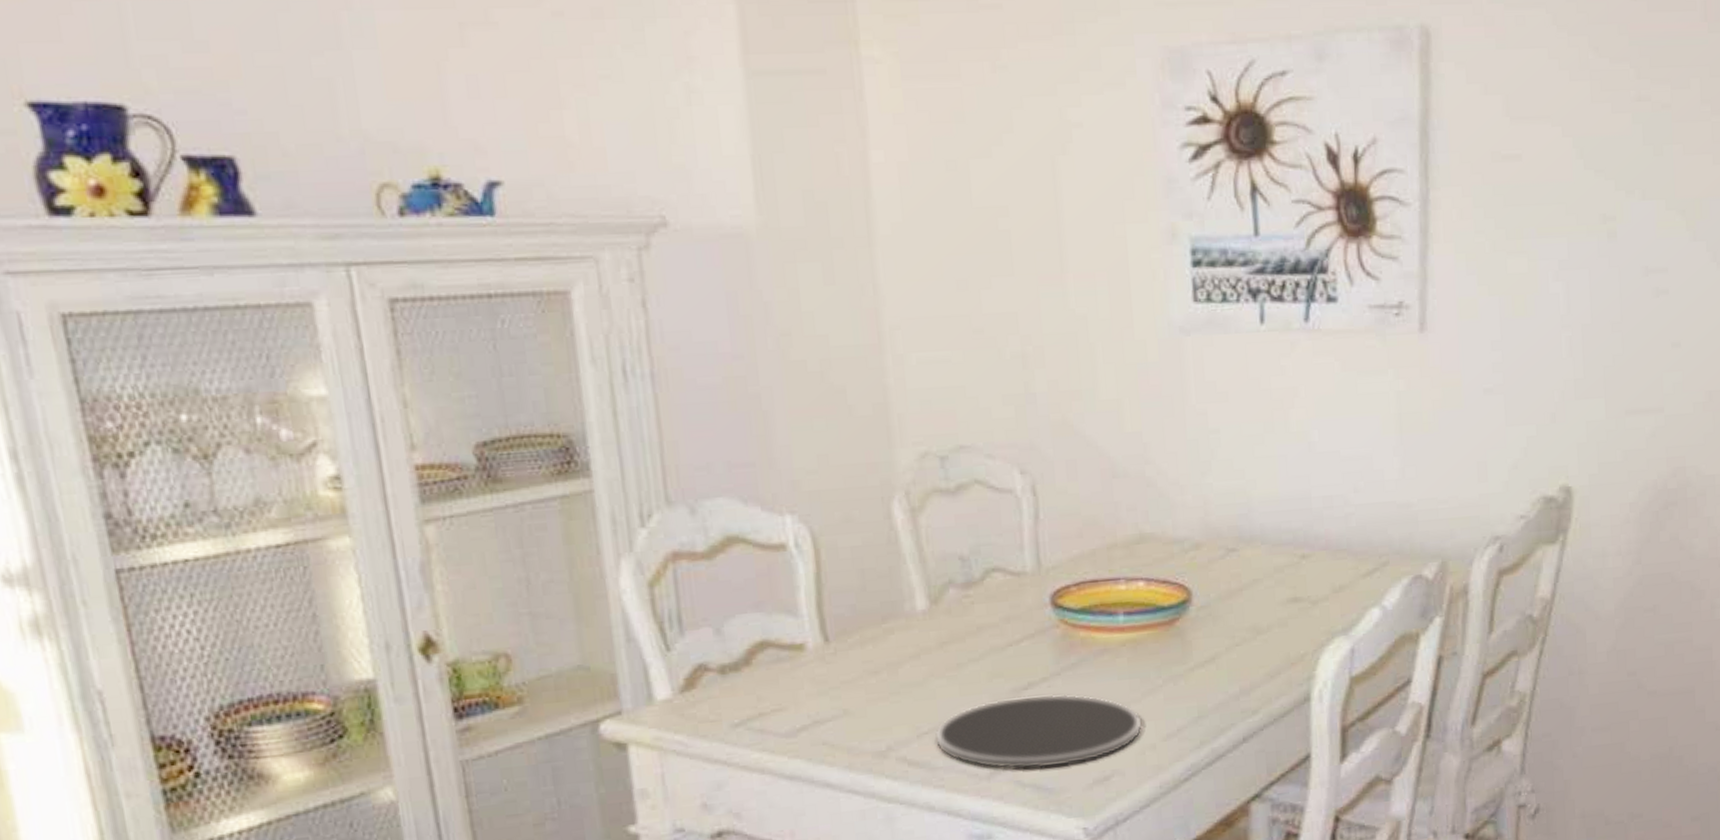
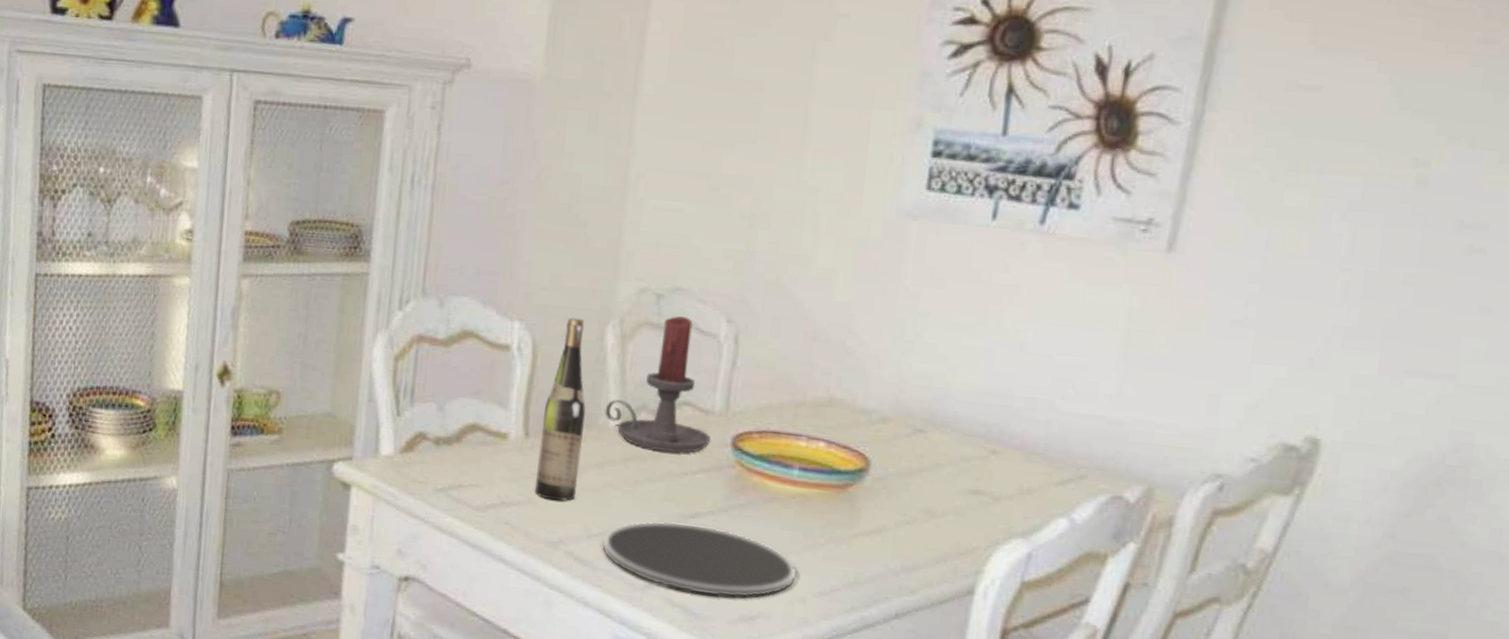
wine bottle: none [840,498,896,707] -> present [535,317,586,501]
candle holder: none [908,476,1029,627] -> present [604,316,711,453]

